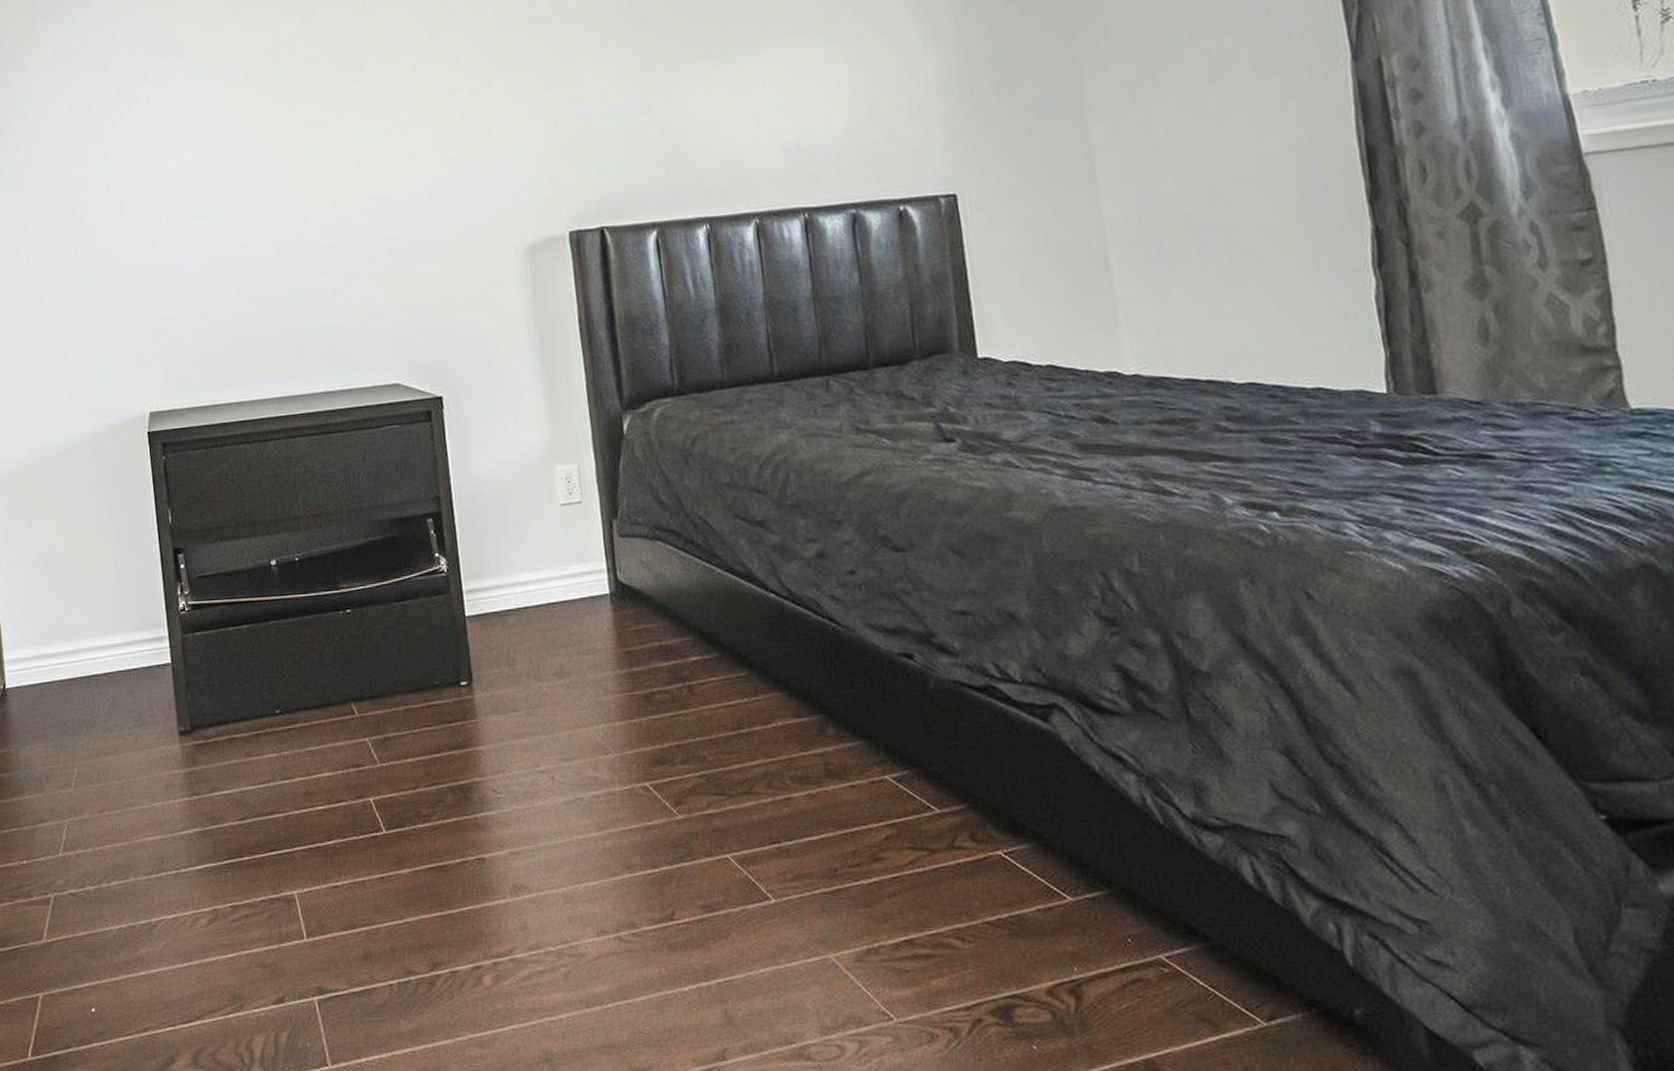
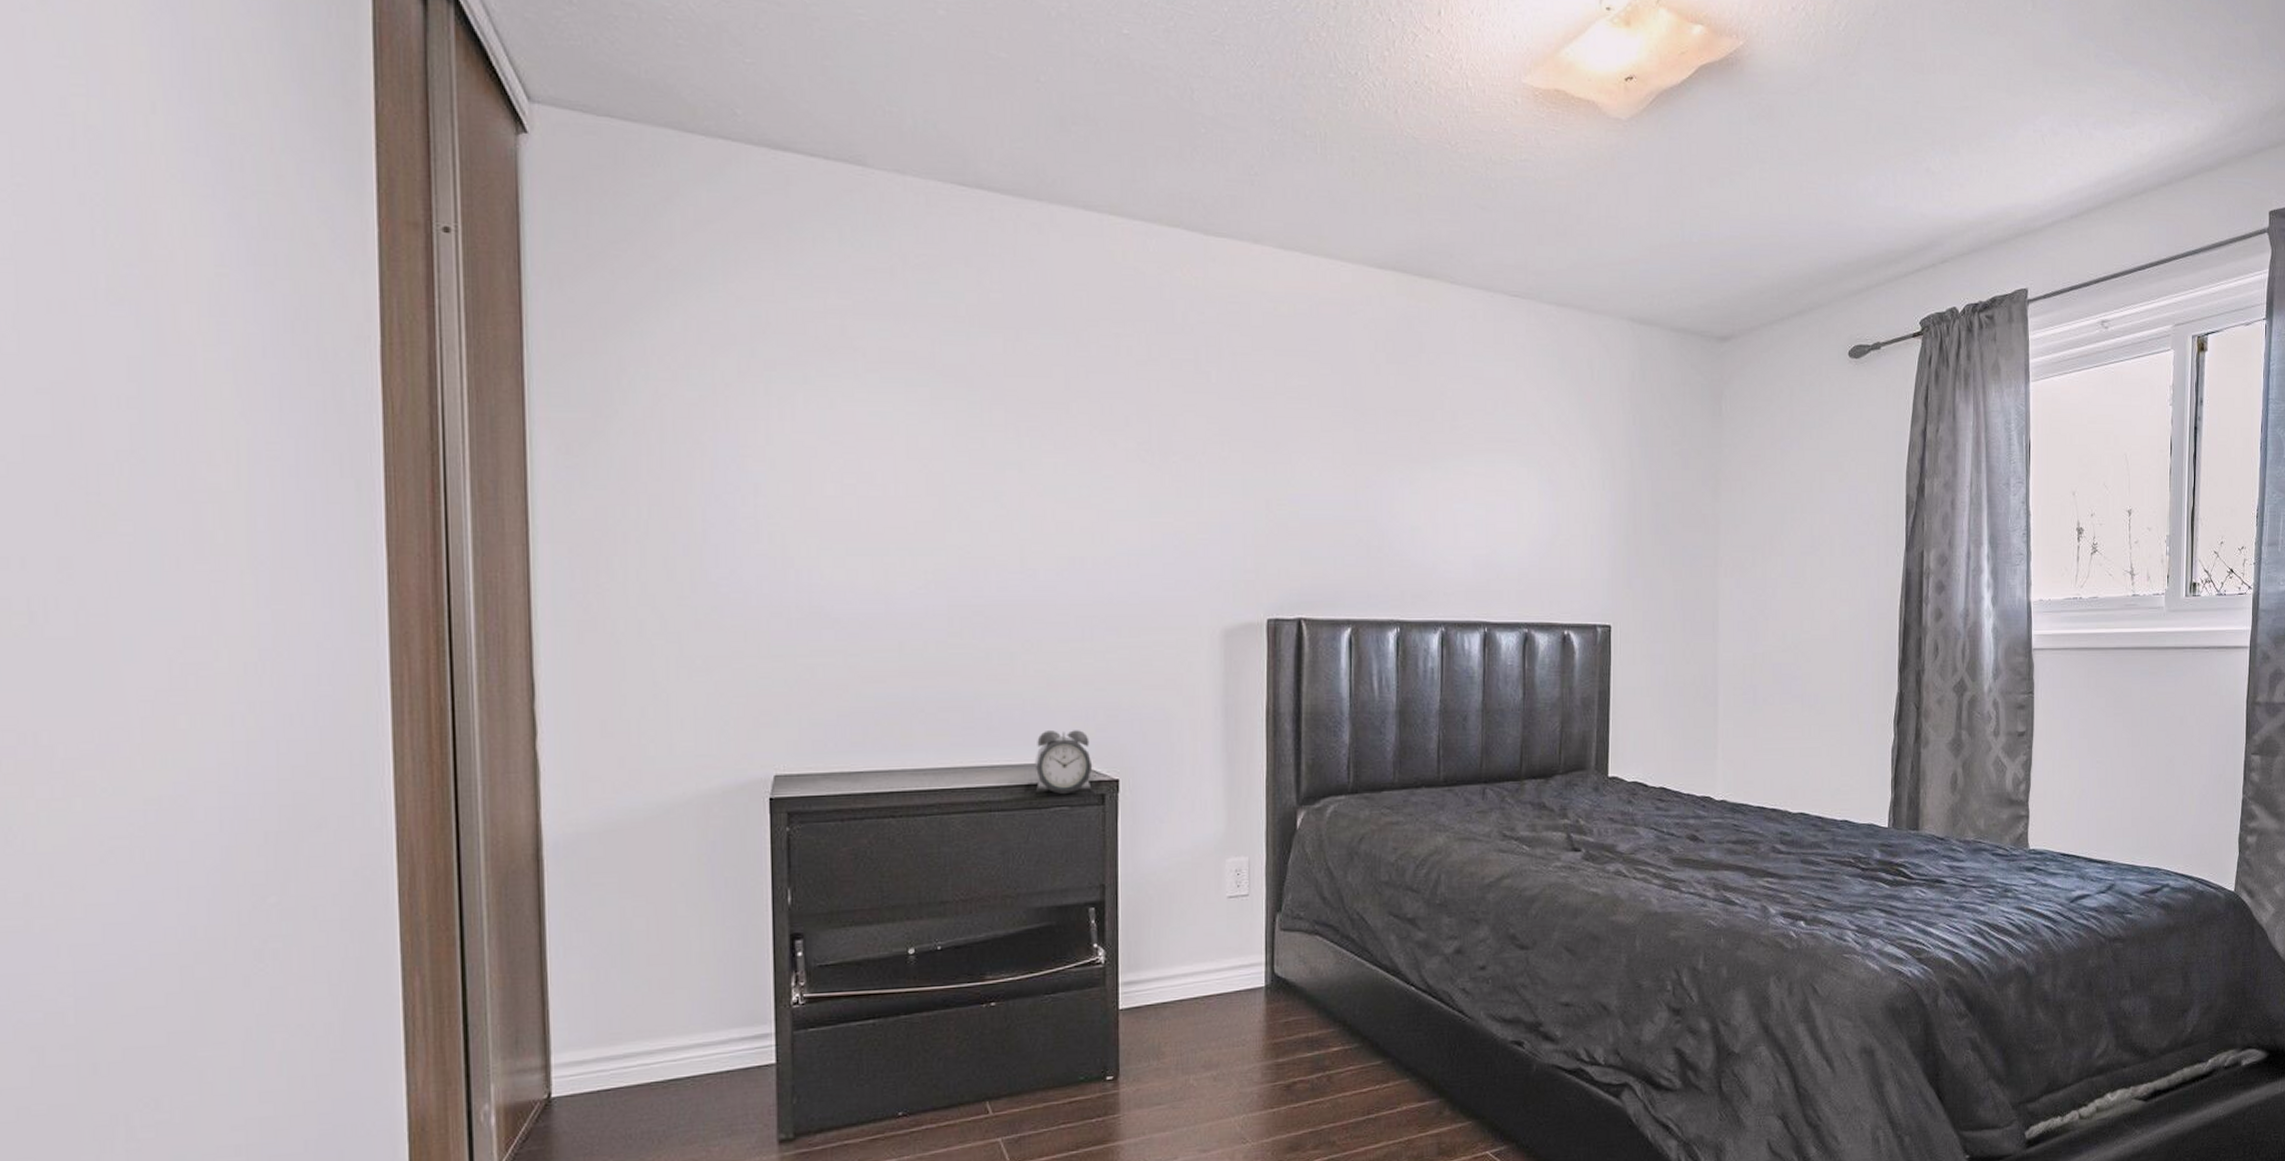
alarm clock: none [363,353,420,417] -> present [1034,729,1093,796]

